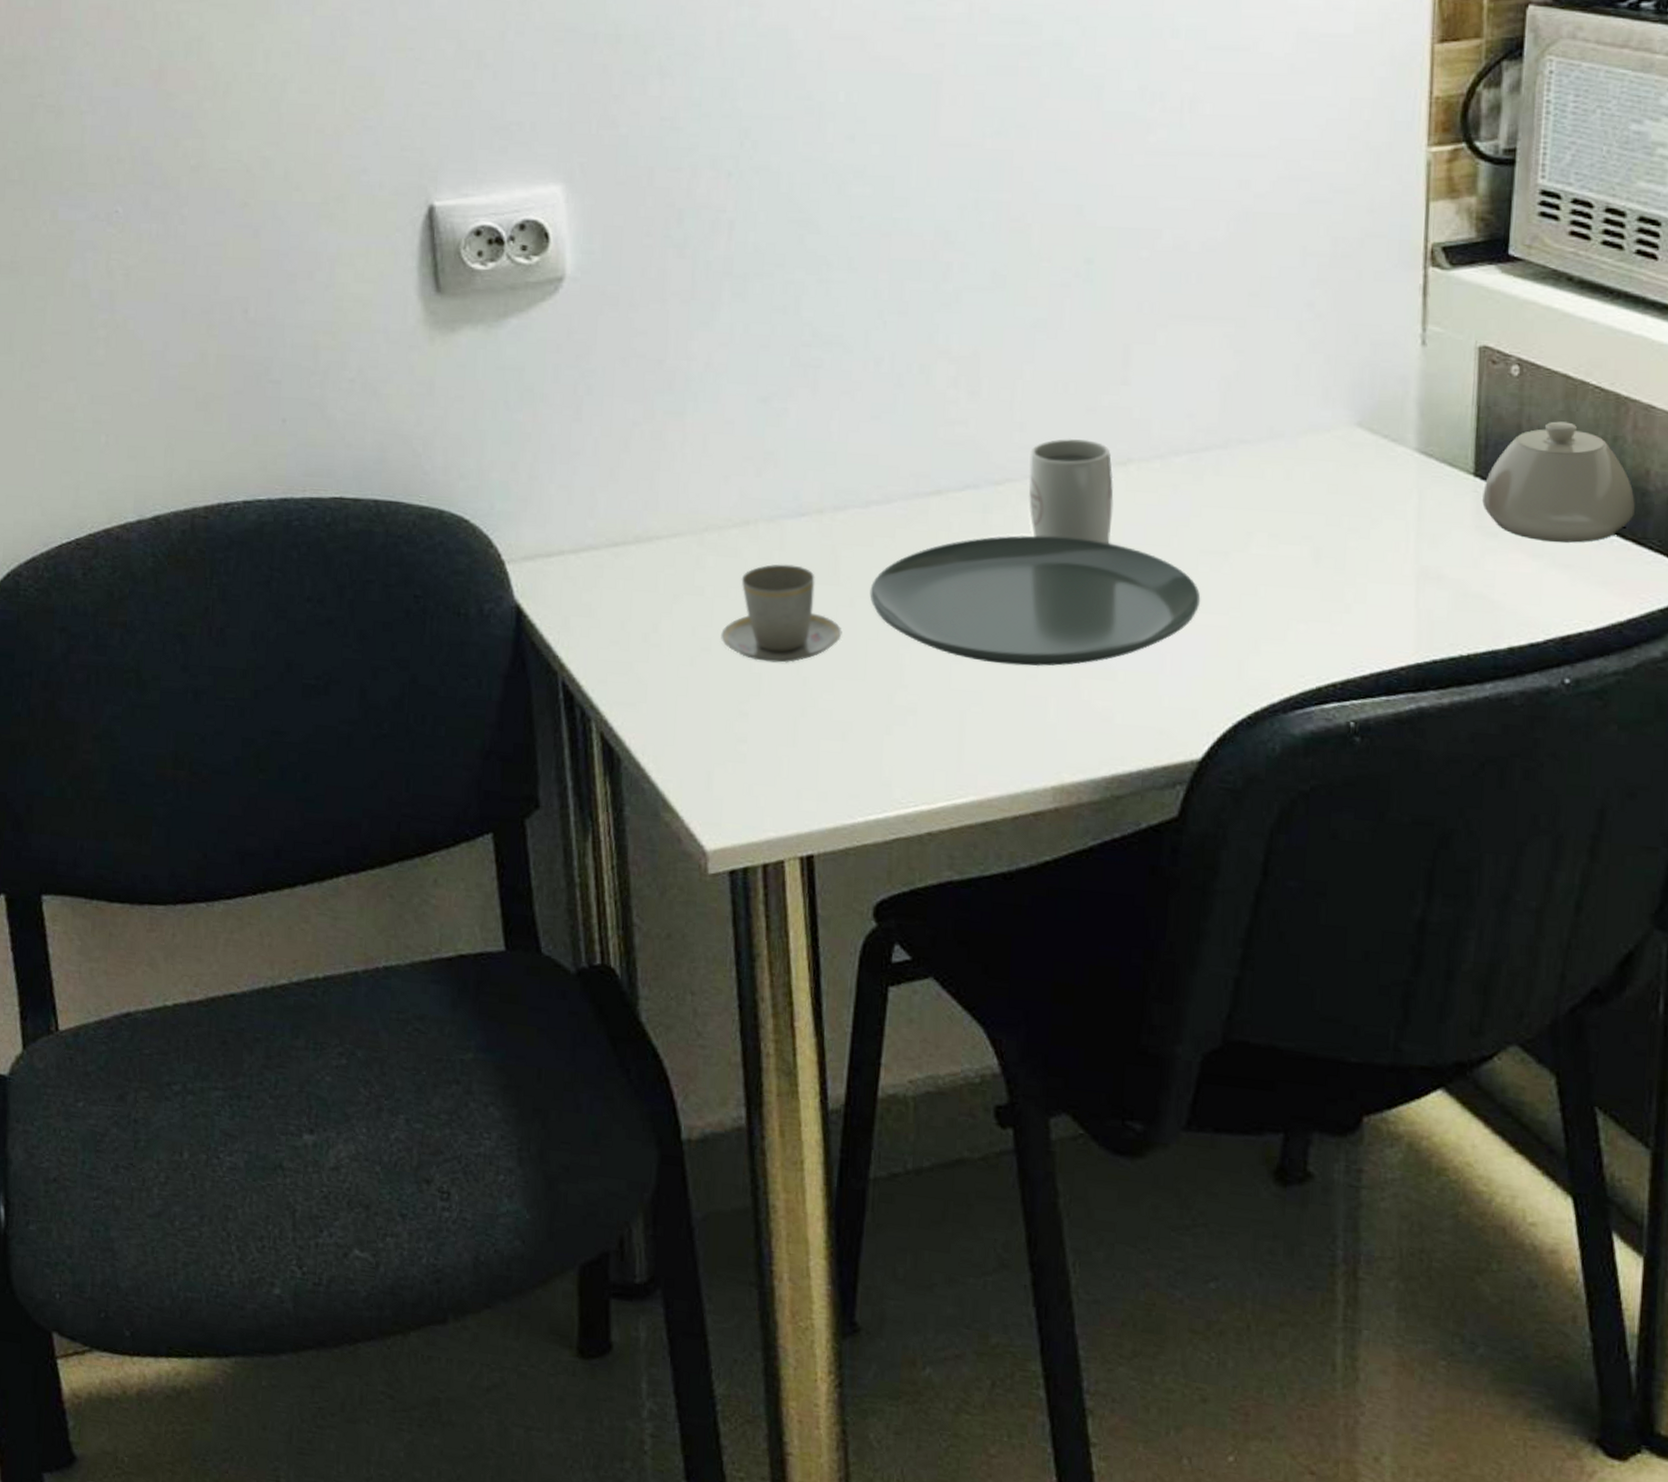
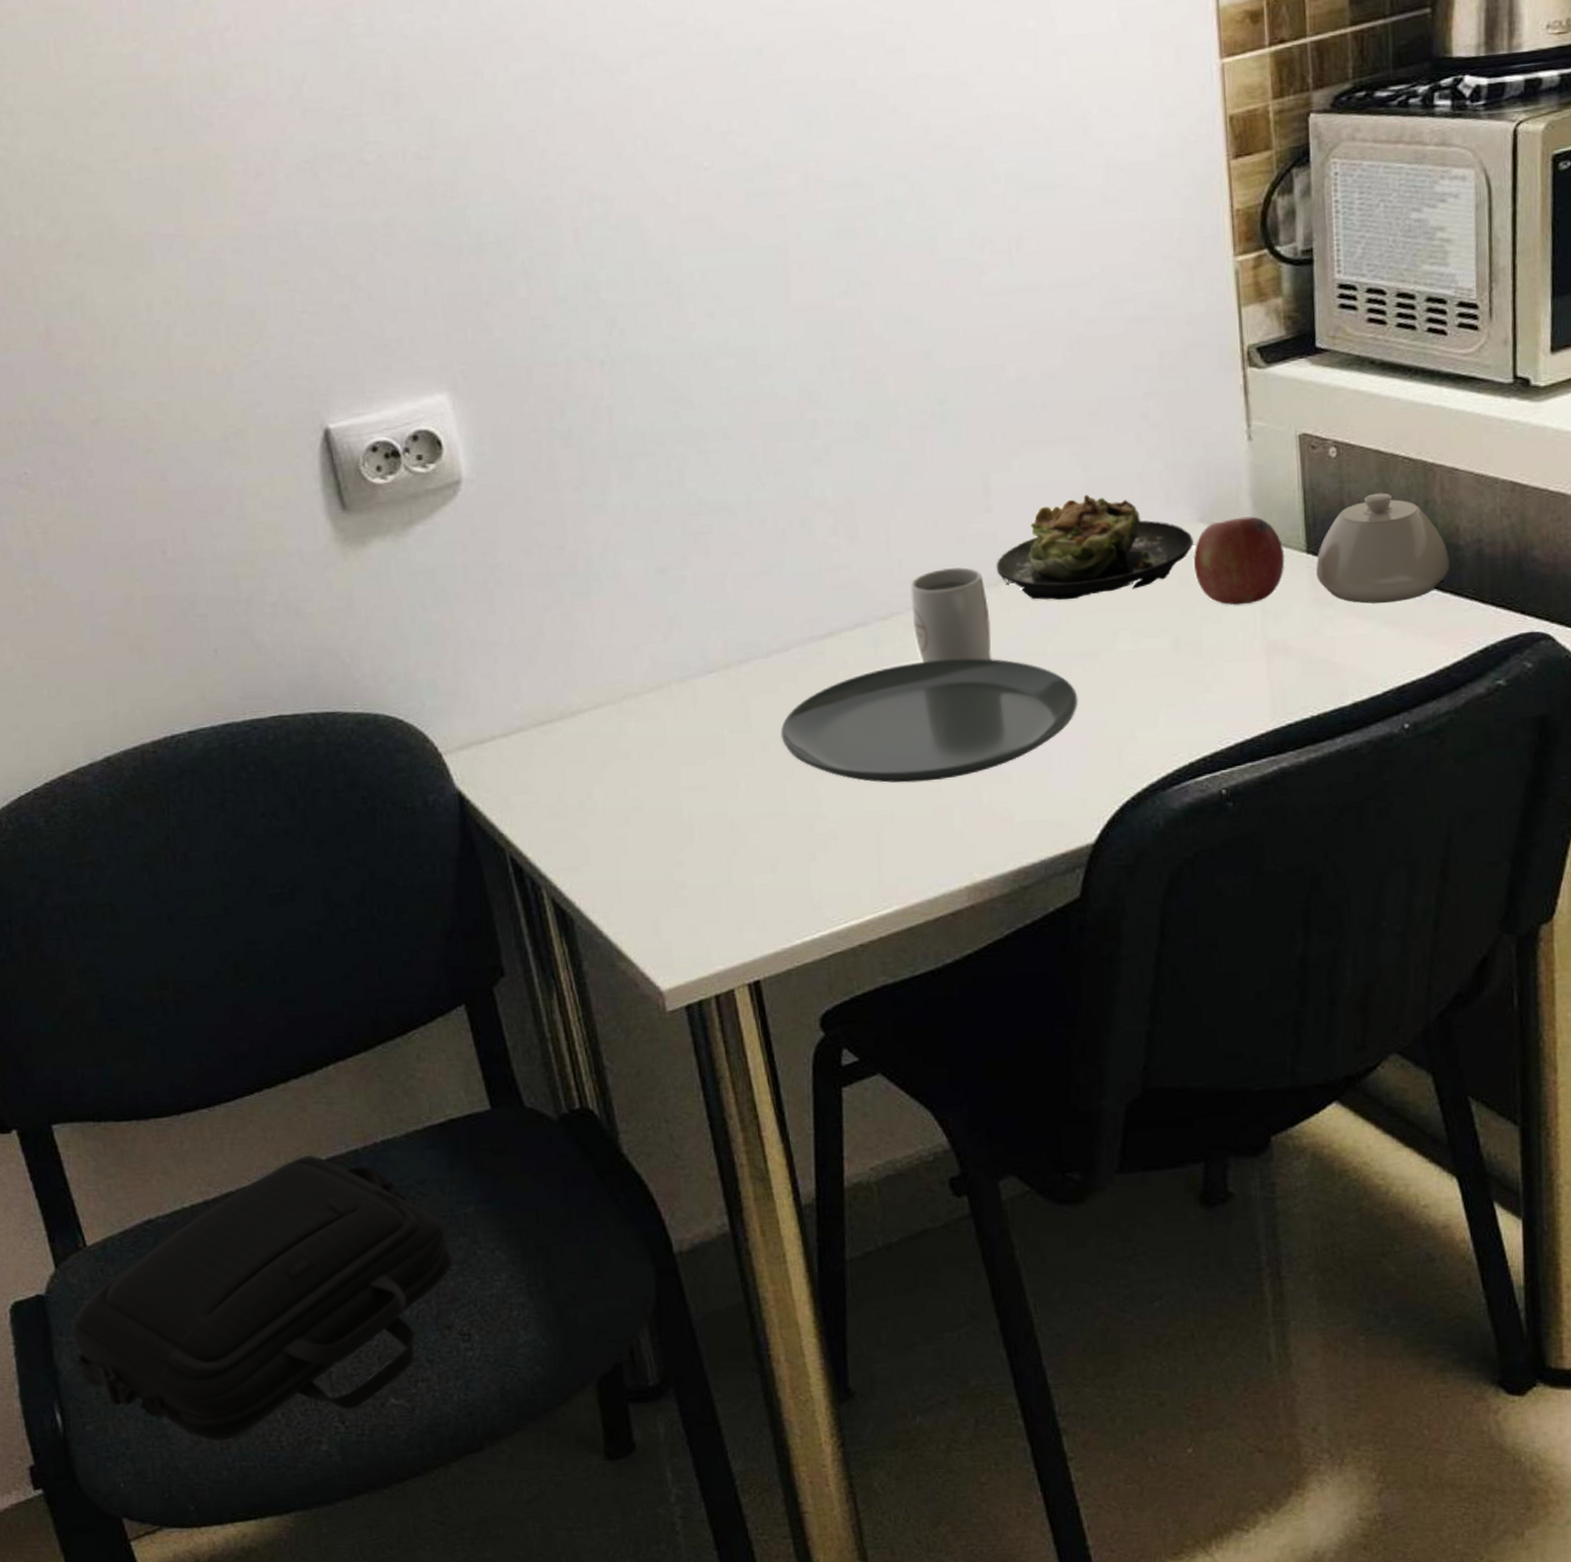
laptop bag: none [30,969,443,1267] -> present [72,1155,454,1442]
teacup: present [721,564,842,663] -> none [650,719,761,812]
salad: none [1127,380,1348,491] -> present [997,494,1193,600]
fruit: none [1346,427,1449,523] -> present [1194,516,1285,605]

